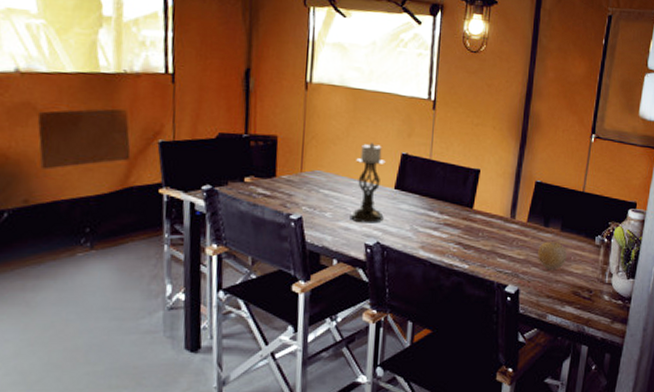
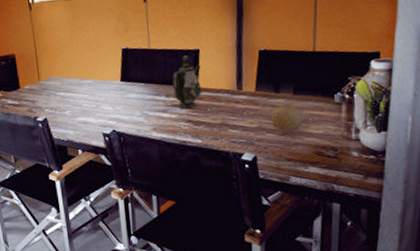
candle holder: present [349,142,386,223] -> none [83,43,116,116]
teapot: none [448,173,479,230] -> present [172,55,202,109]

